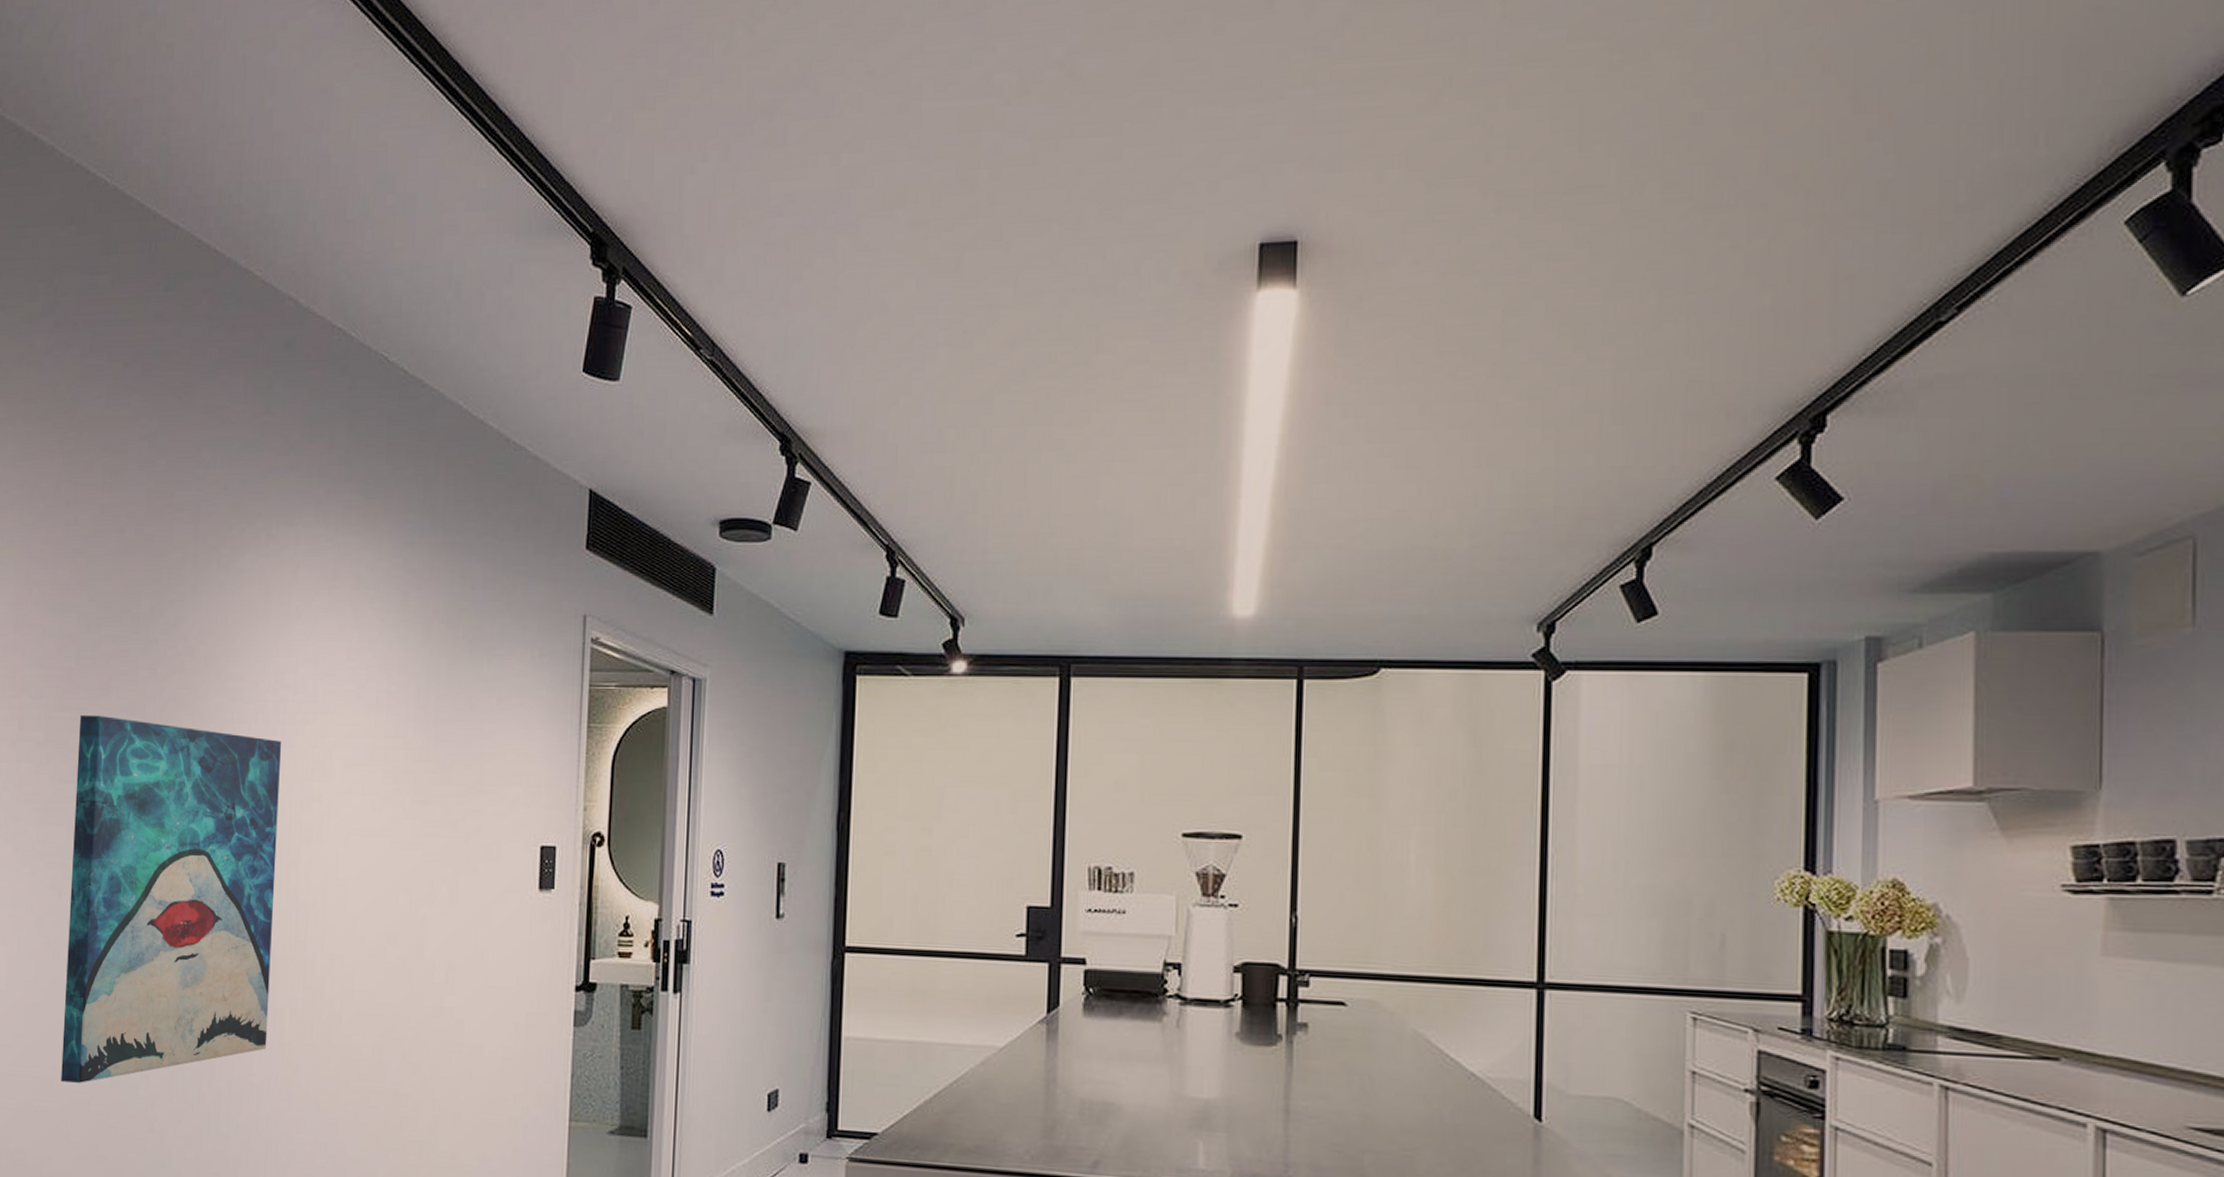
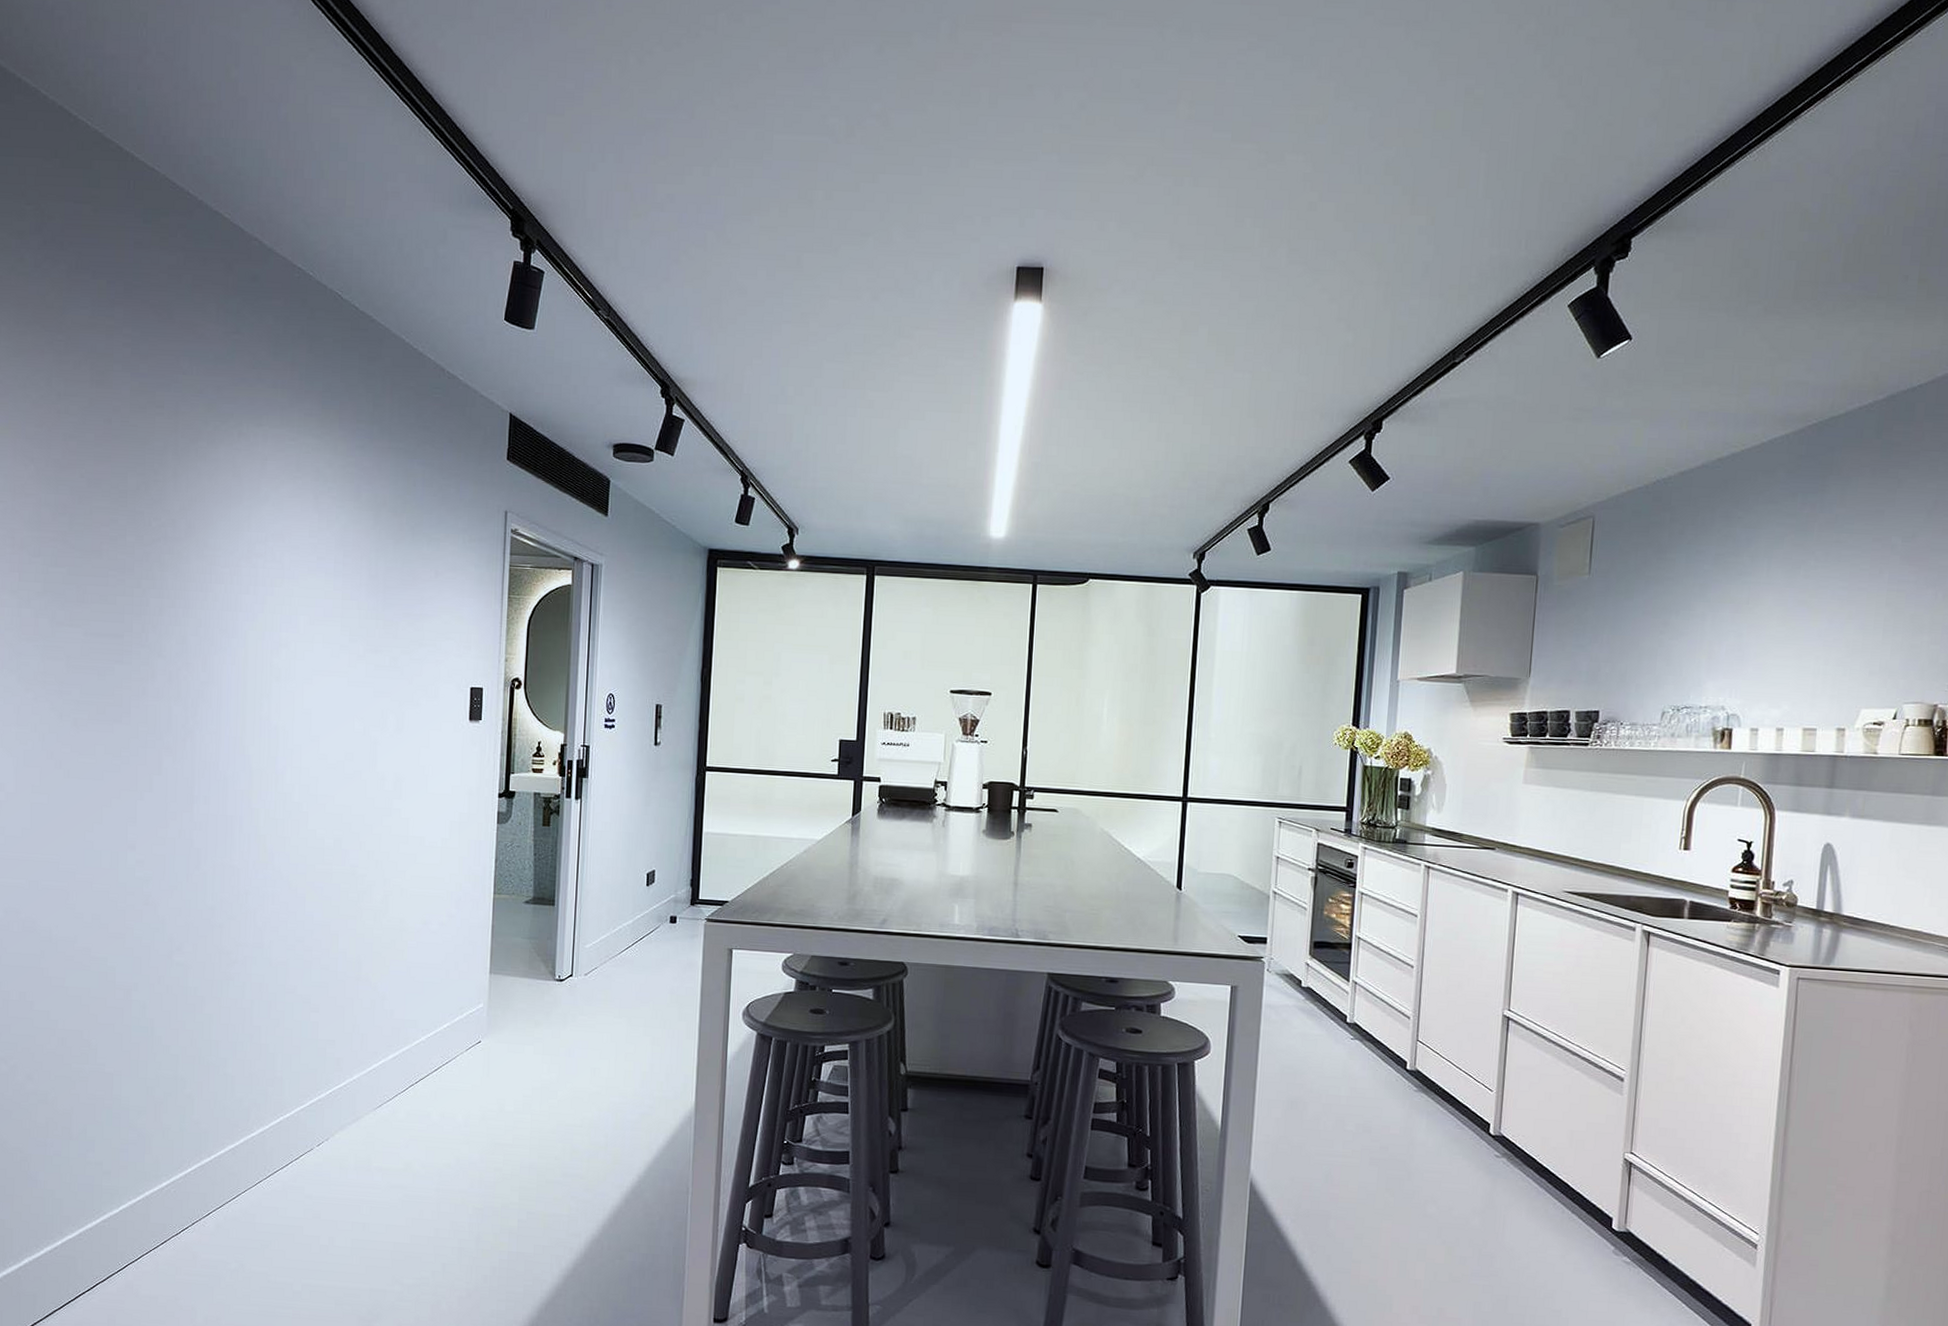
wall art: present [61,714,282,1083] -> none [65,570,254,867]

